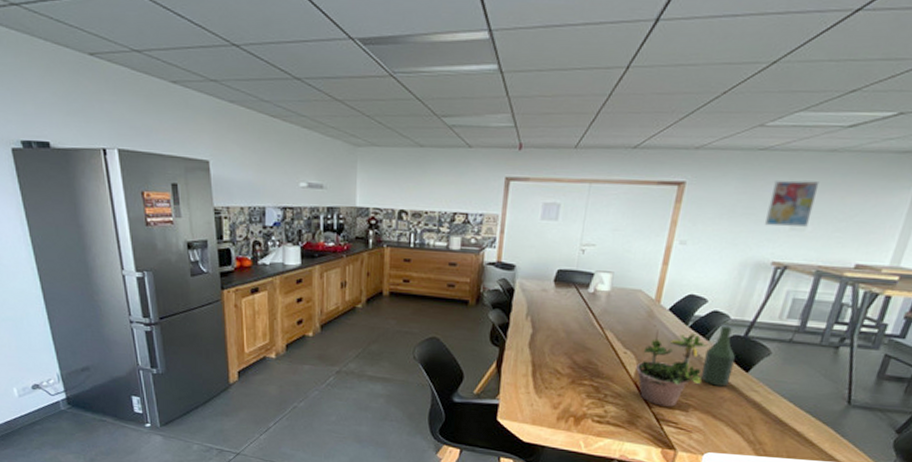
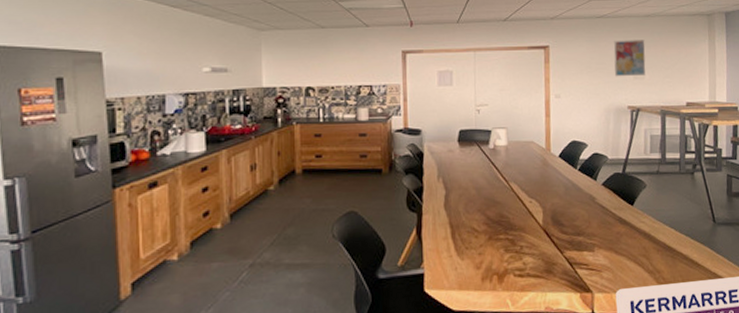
potted plant: present [636,325,707,407] -> none [542,172,599,250]
bottle: present [700,325,736,387] -> none [596,165,621,223]

